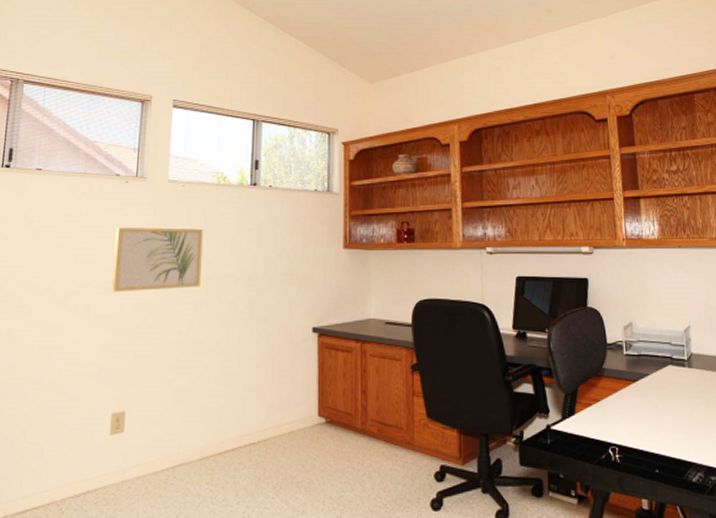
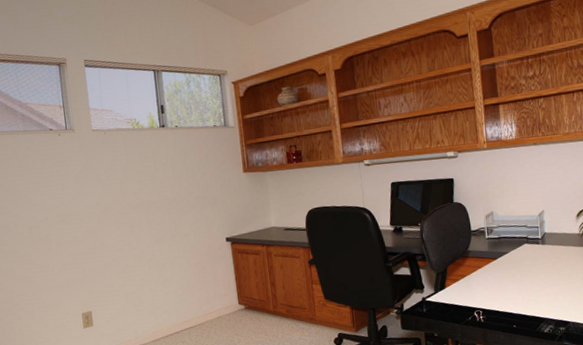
wall art: present [112,226,203,293] -> none [58,167,133,224]

